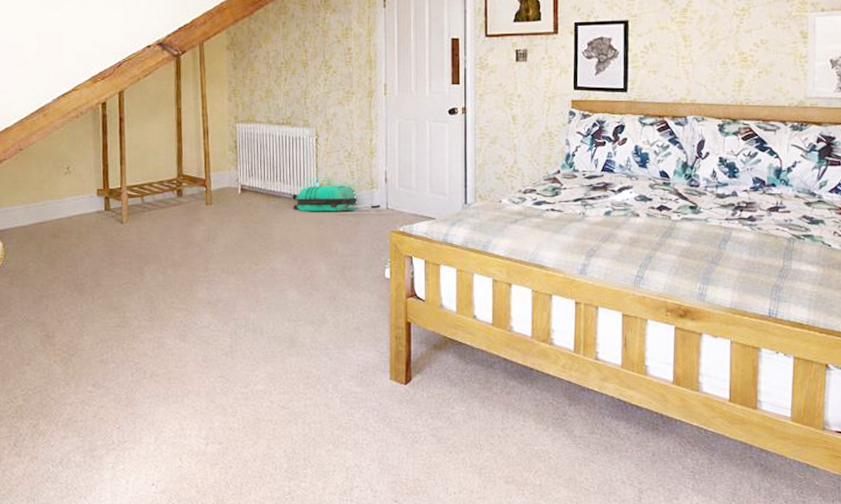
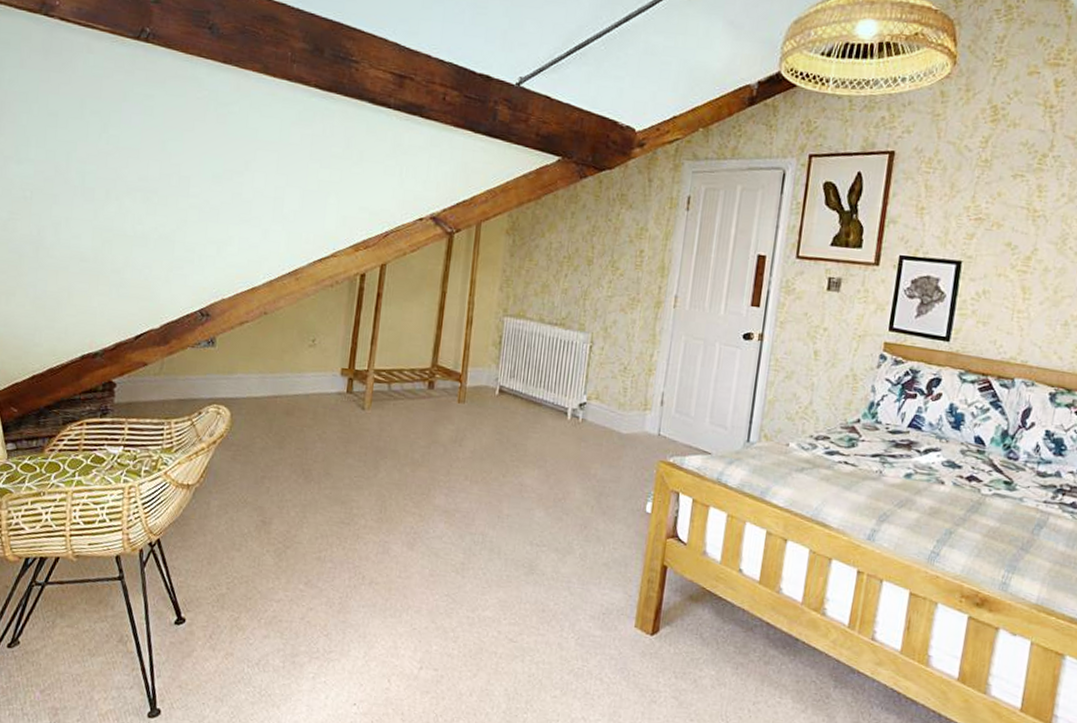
suitcase: present [292,185,381,212] -> none [553,397,652,434]

